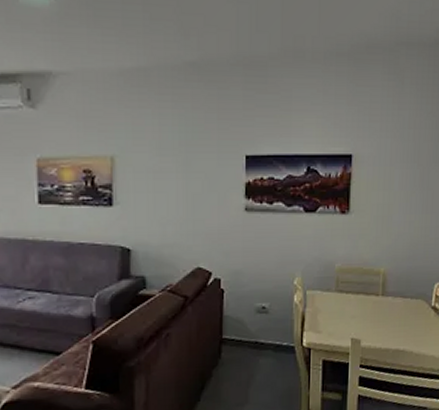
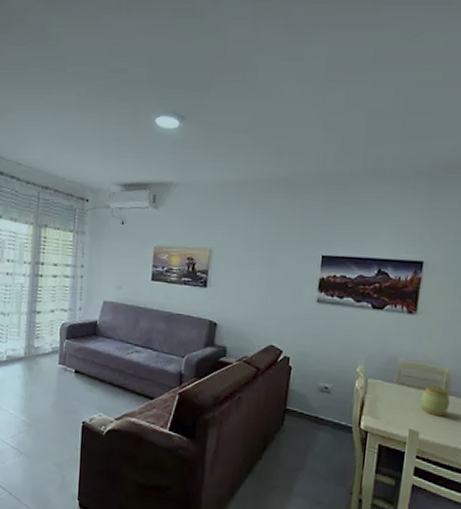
jar: none [360,286,388,320] -> present [420,384,450,417]

